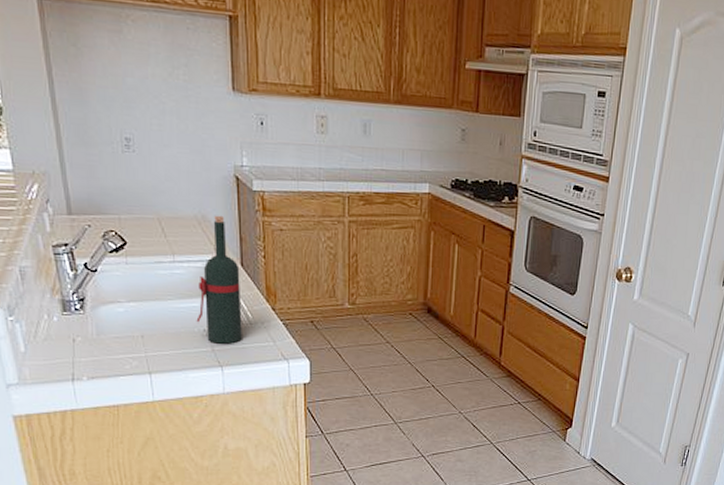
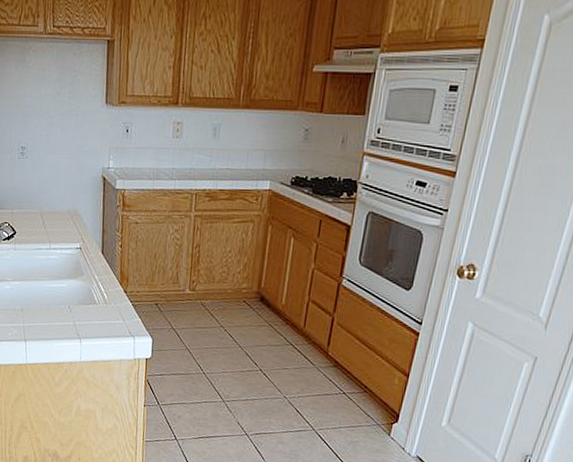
wine bottle: present [196,215,242,344] -> none [63,210,101,320]

